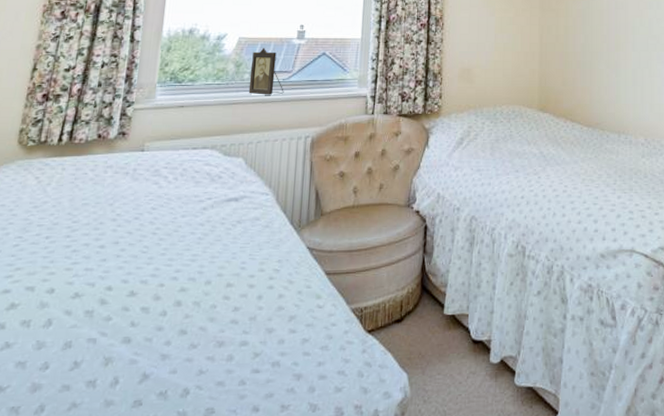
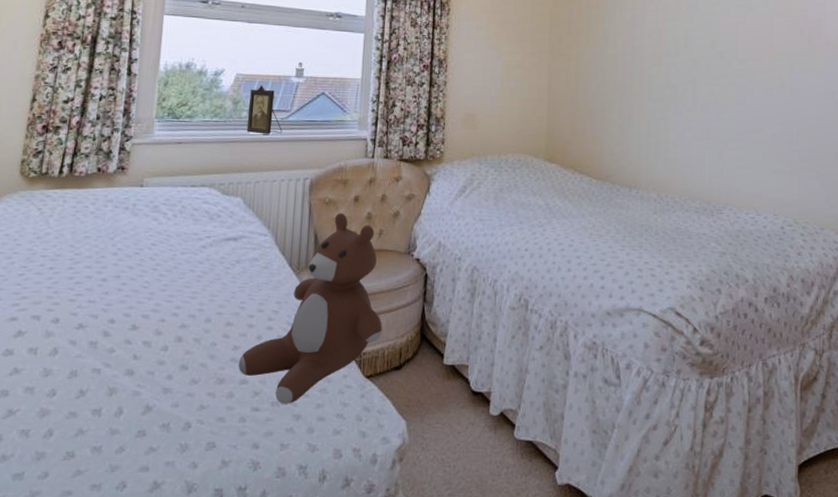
teddy bear: none [238,169,383,364] -> present [238,213,382,404]

